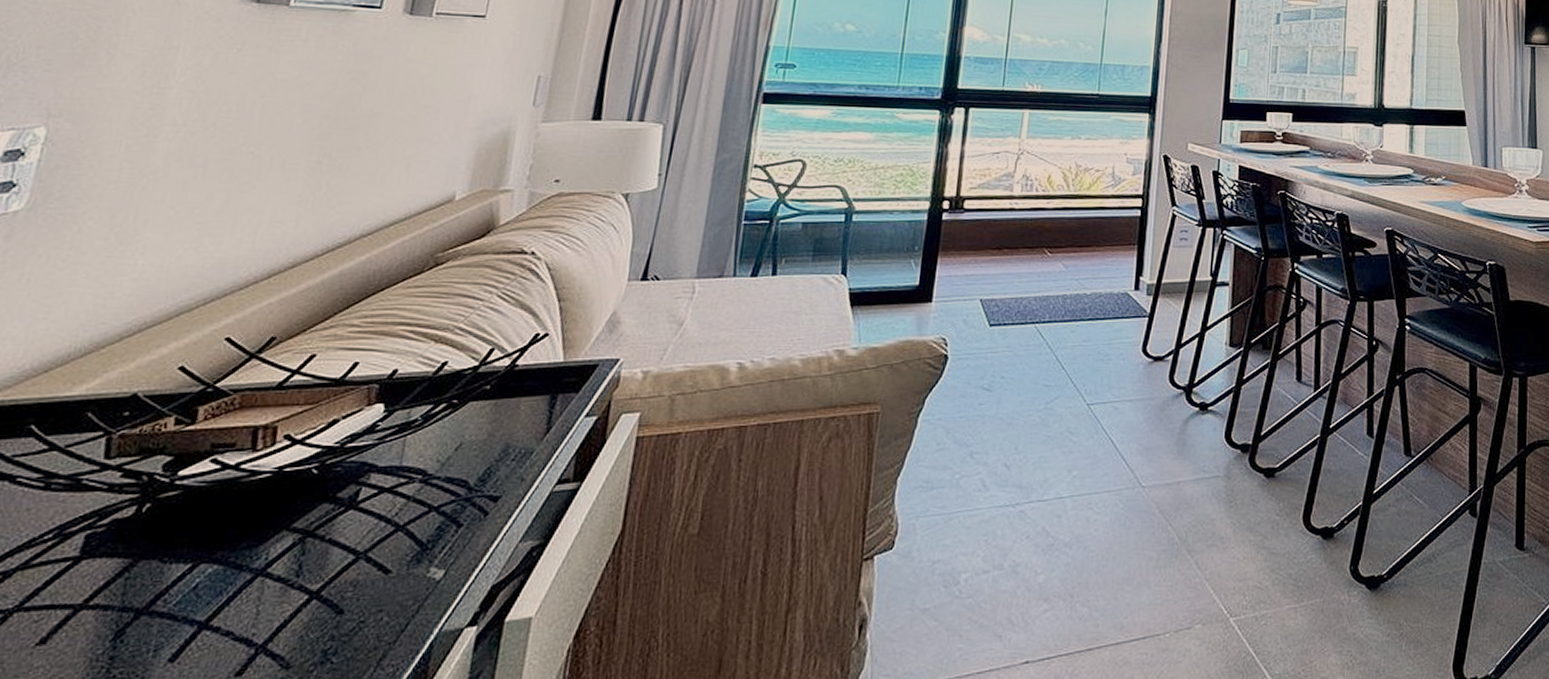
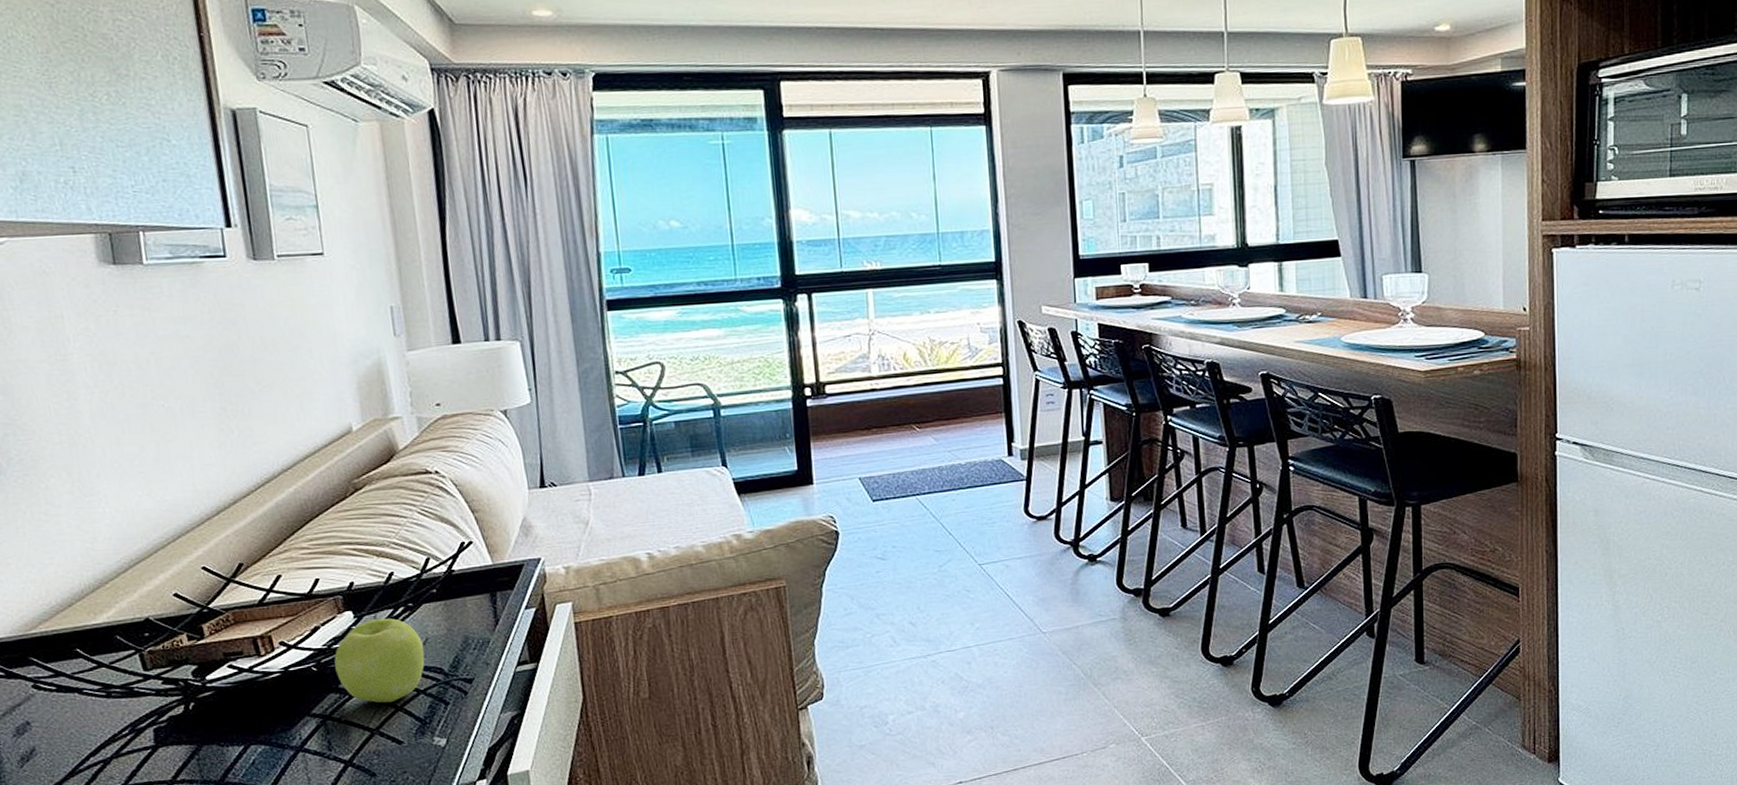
apple: none [339,416,456,520] -> present [334,618,425,703]

